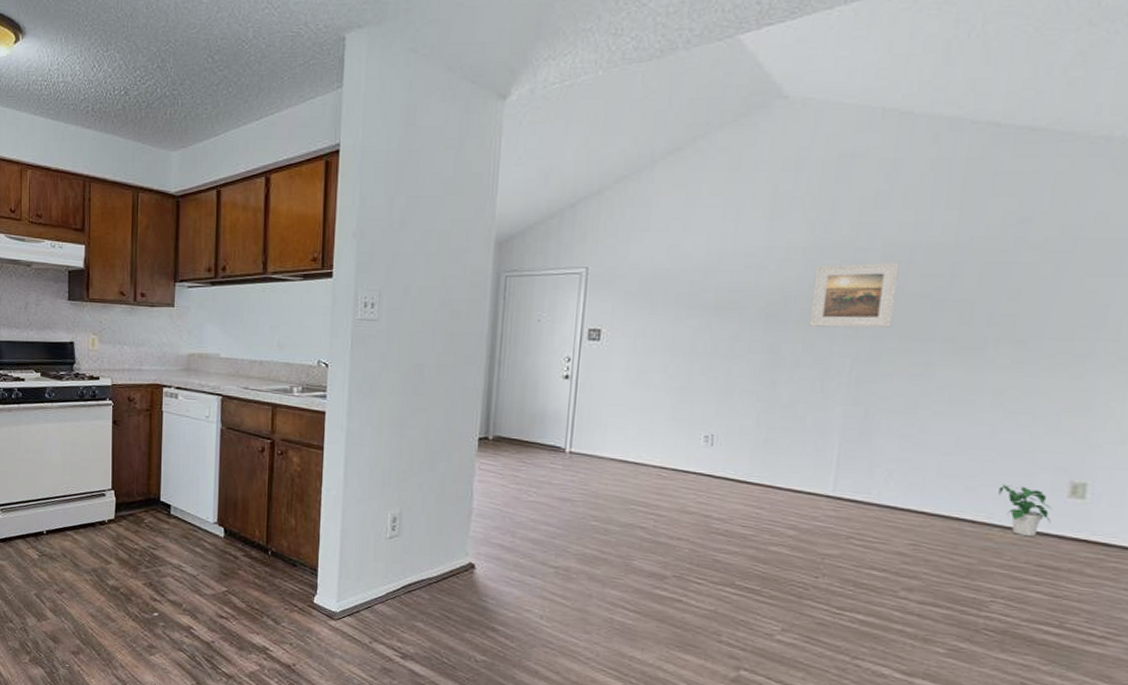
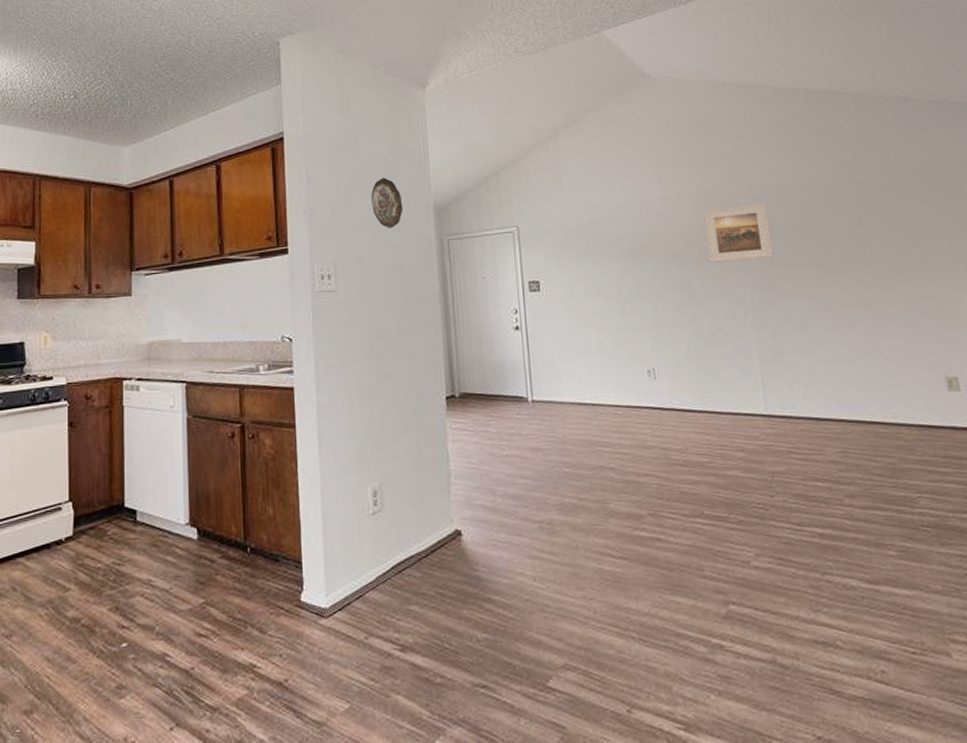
decorative plate: none [427,201,461,259] -> present [371,177,403,228]
potted plant: present [998,483,1053,537] -> none [894,385,942,431]

